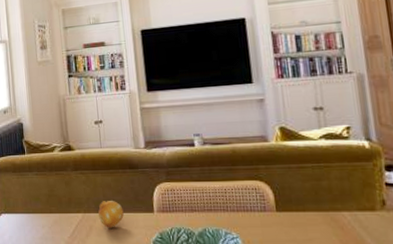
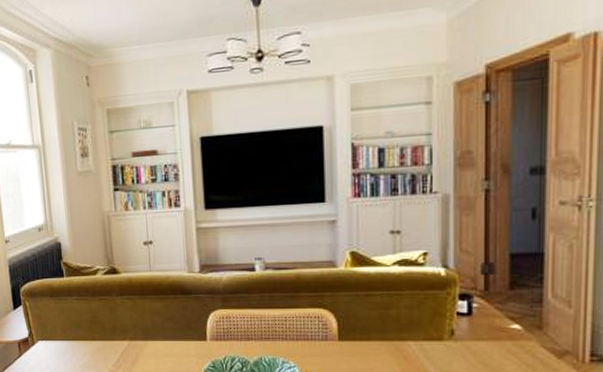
fruit: present [98,201,124,228] -> none [146,328,174,356]

